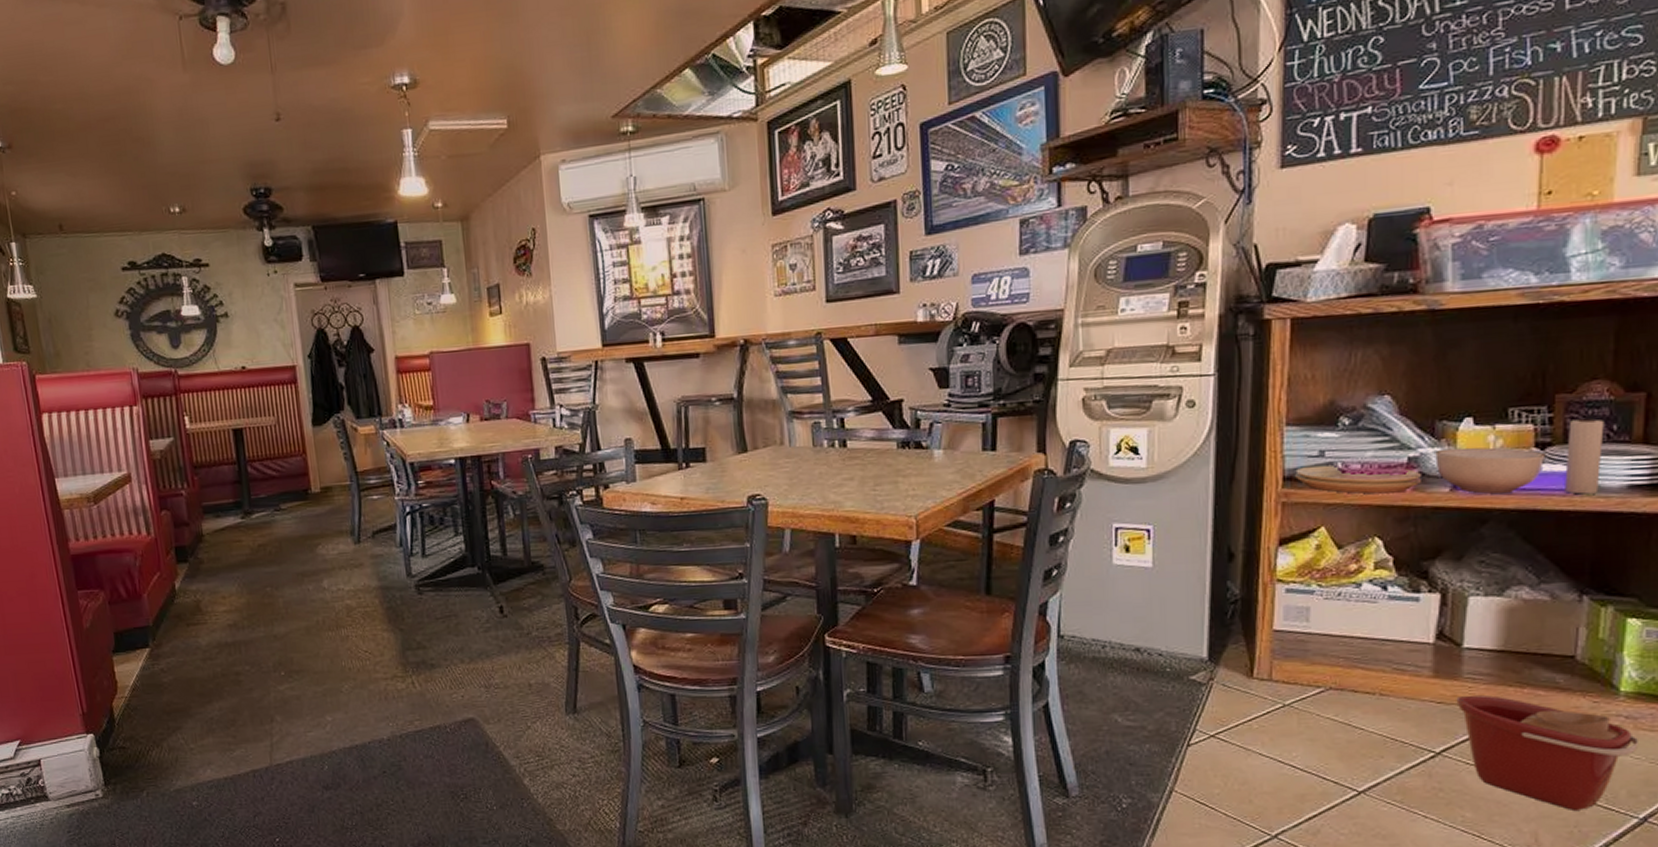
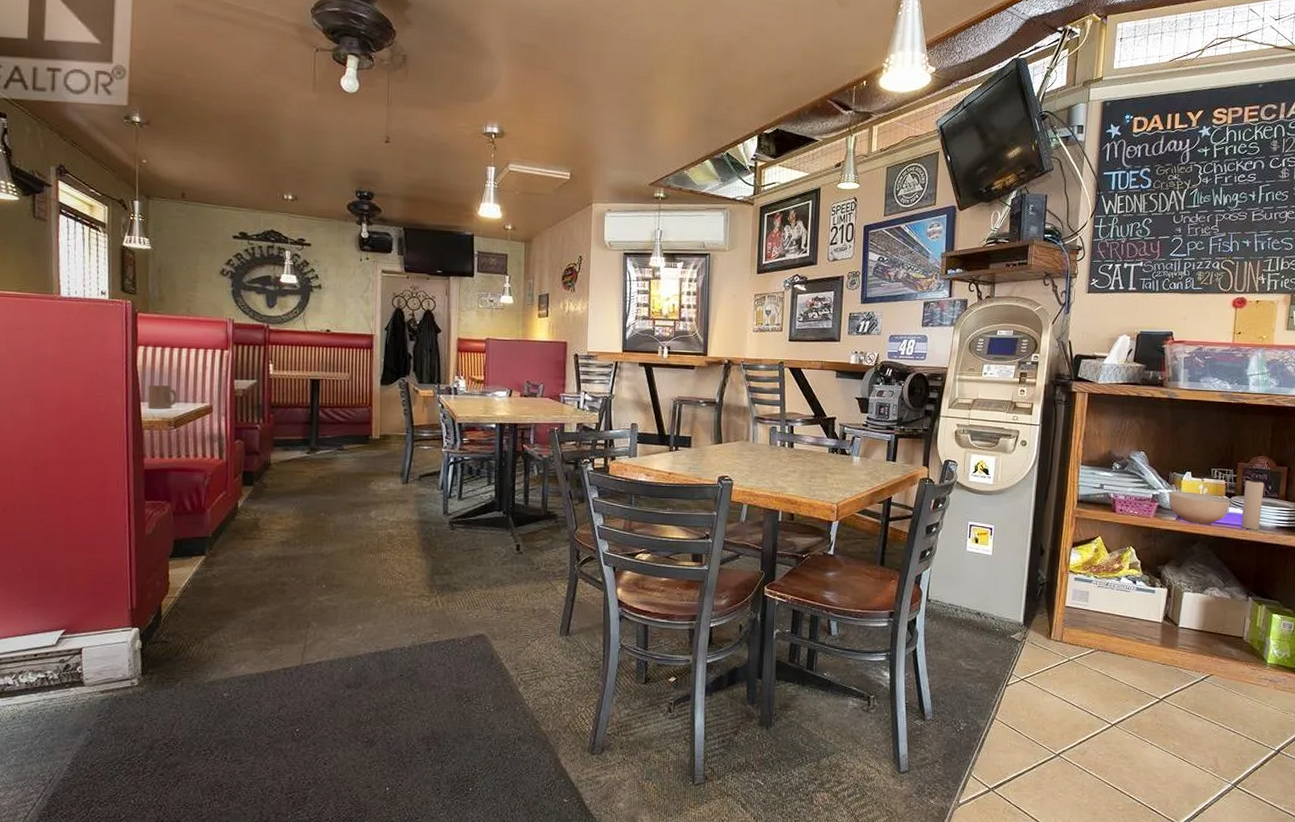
cup: none [59,454,92,485] -> present [147,384,177,410]
plate: present [1294,464,1421,494] -> none [1084,494,1160,518]
bucket: present [1456,695,1638,810] -> none [1173,661,1276,743]

